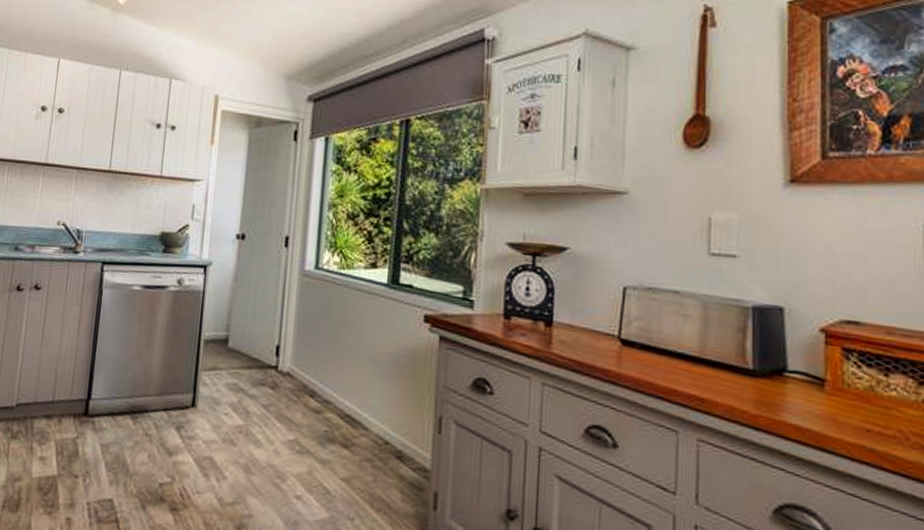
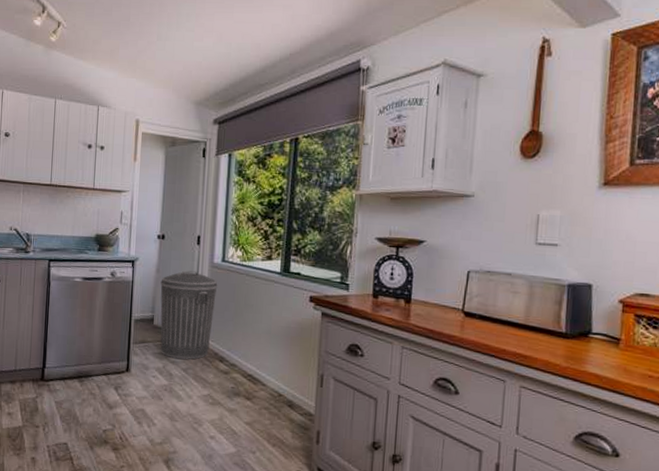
trash can: none [235,279,309,393] -> present [160,270,218,360]

